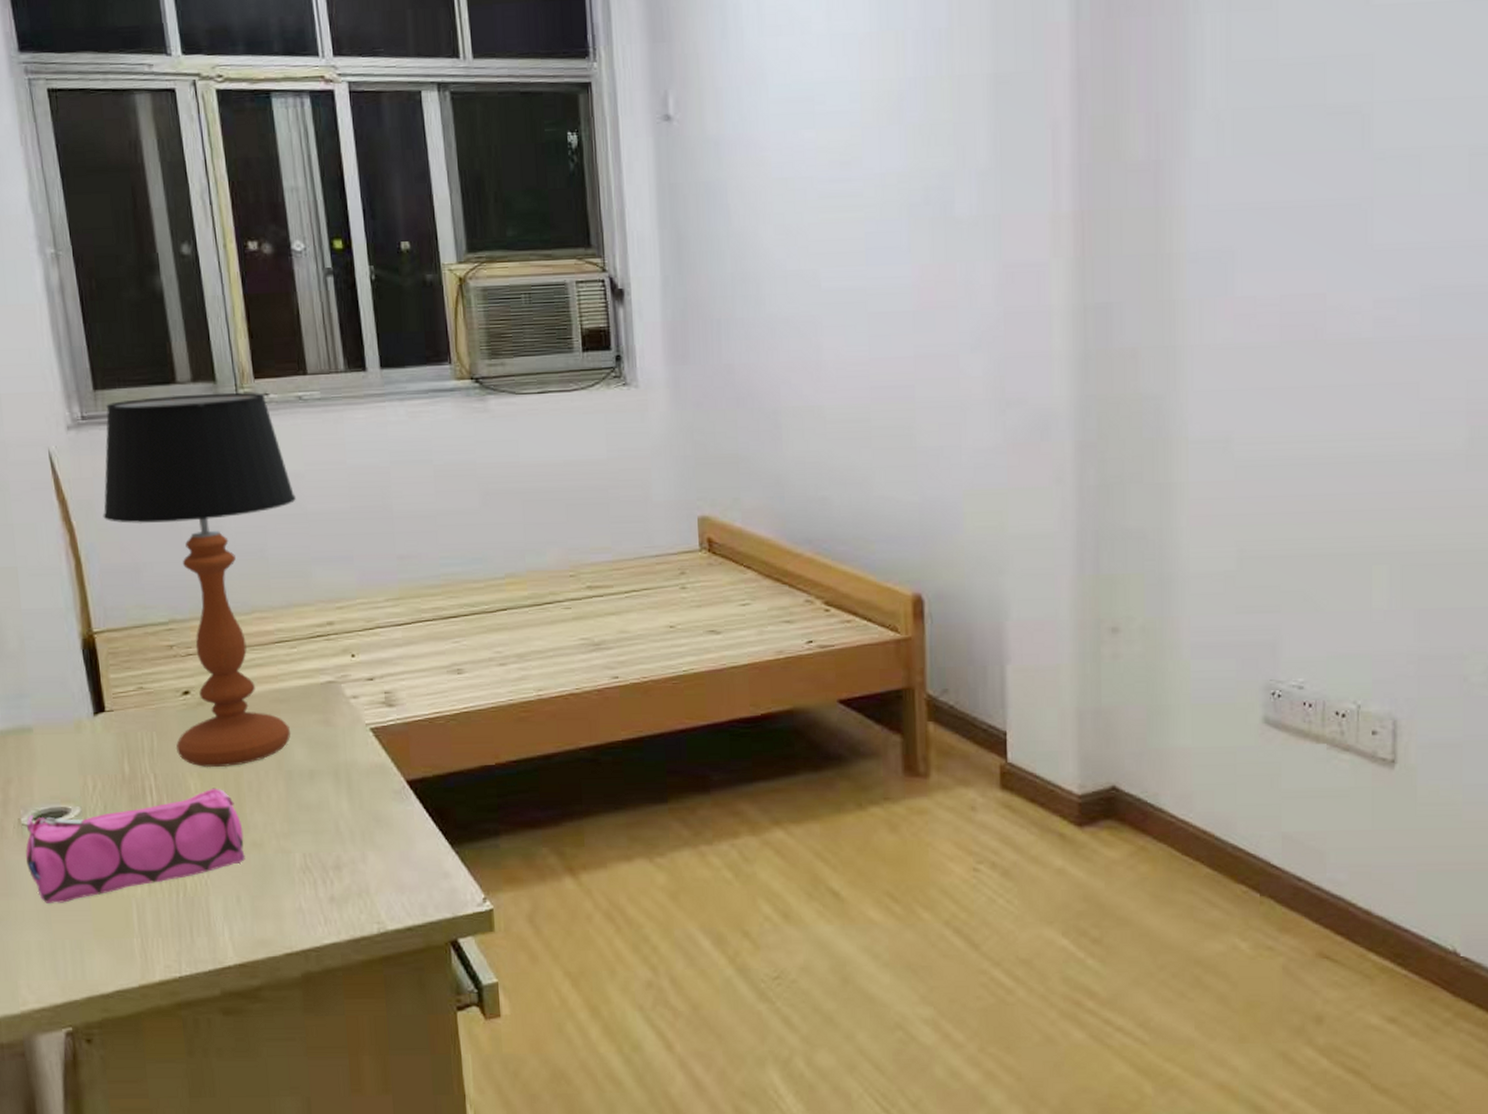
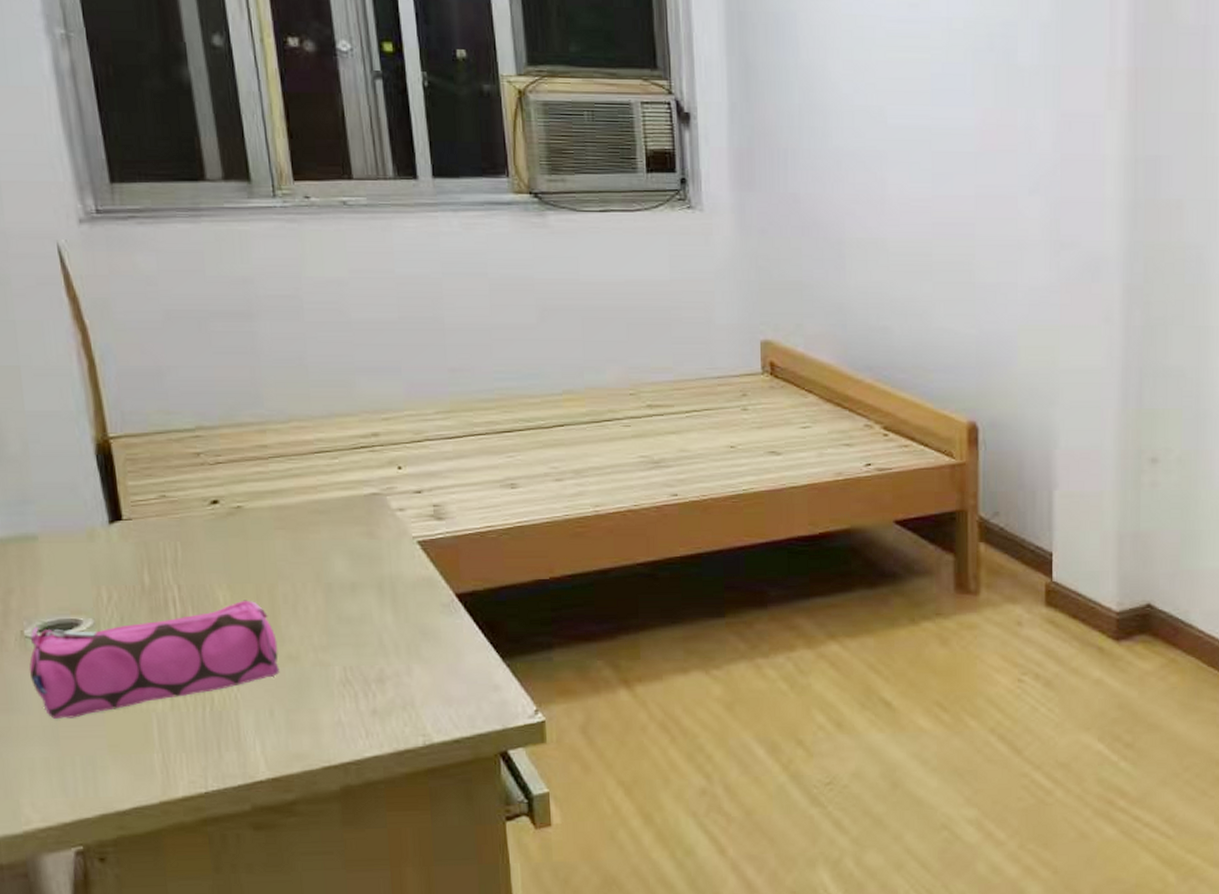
table lamp: present [103,392,296,768] -> none [120,192,339,580]

